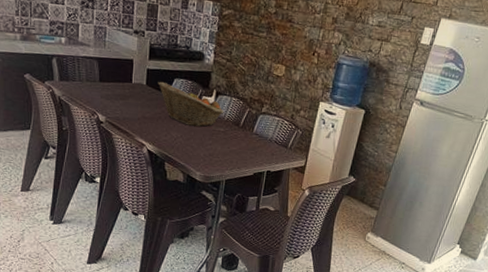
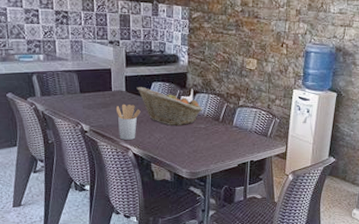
utensil holder: none [134,97,160,136] -> present [115,104,141,140]

